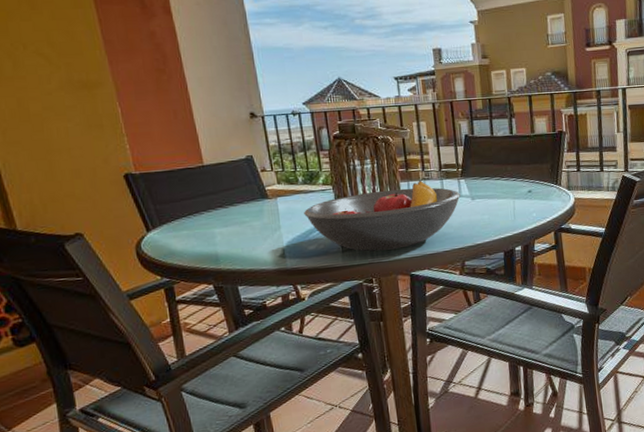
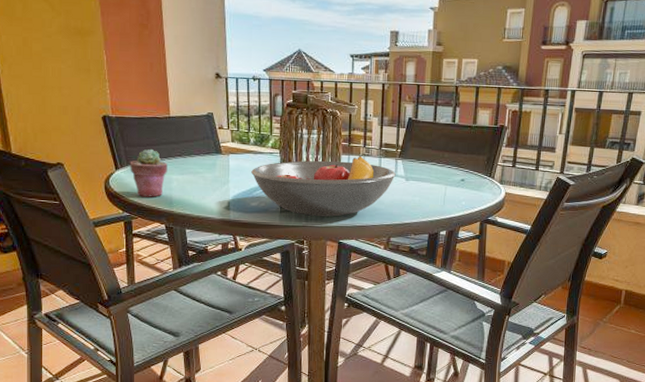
potted succulent: none [163,203,209,258] -> present [130,148,168,197]

